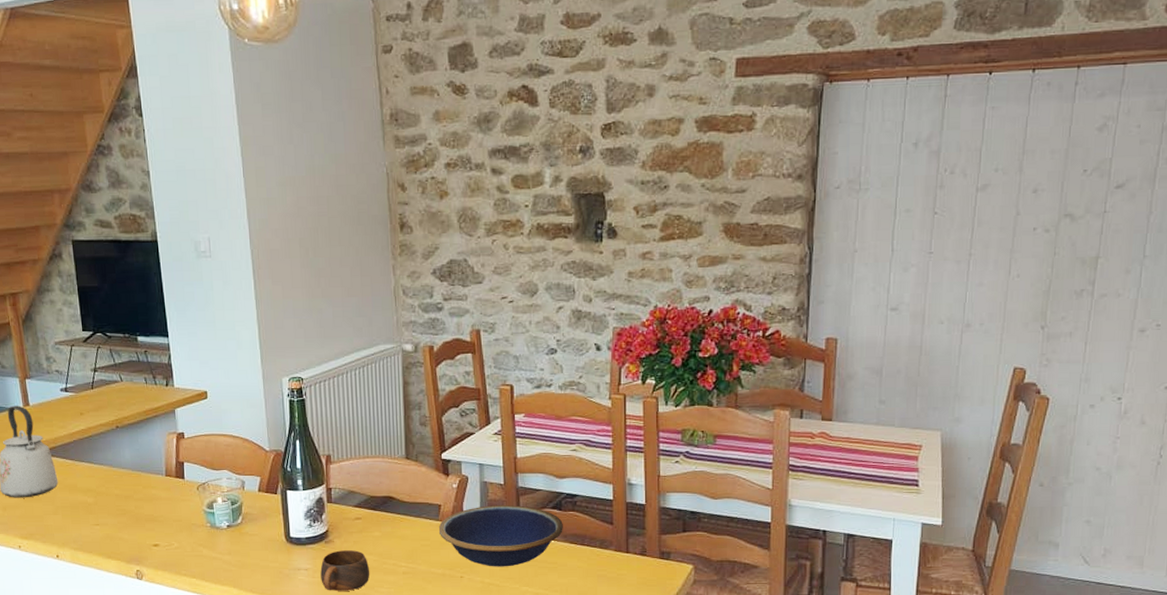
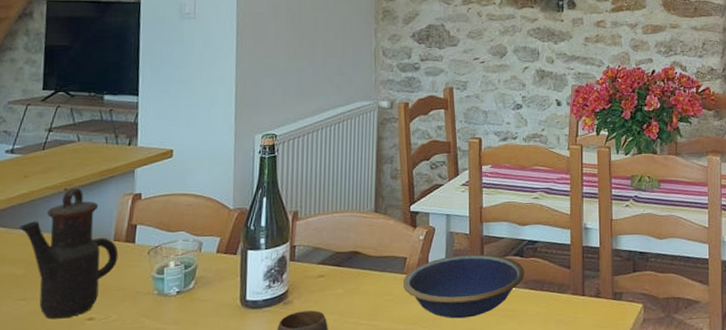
teapot: none [83,425,172,543] -> present [19,187,119,319]

